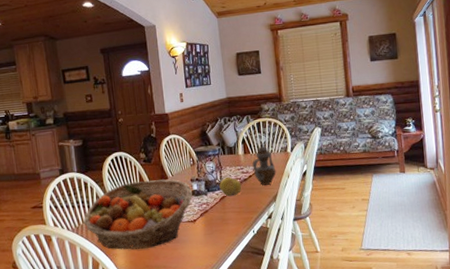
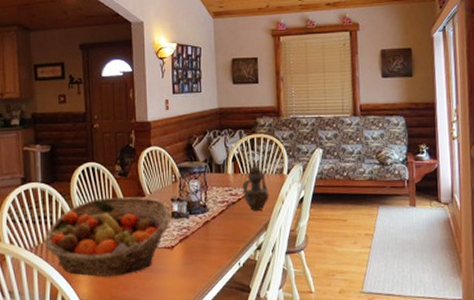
fruit: present [219,176,242,197] -> none [203,198,229,222]

